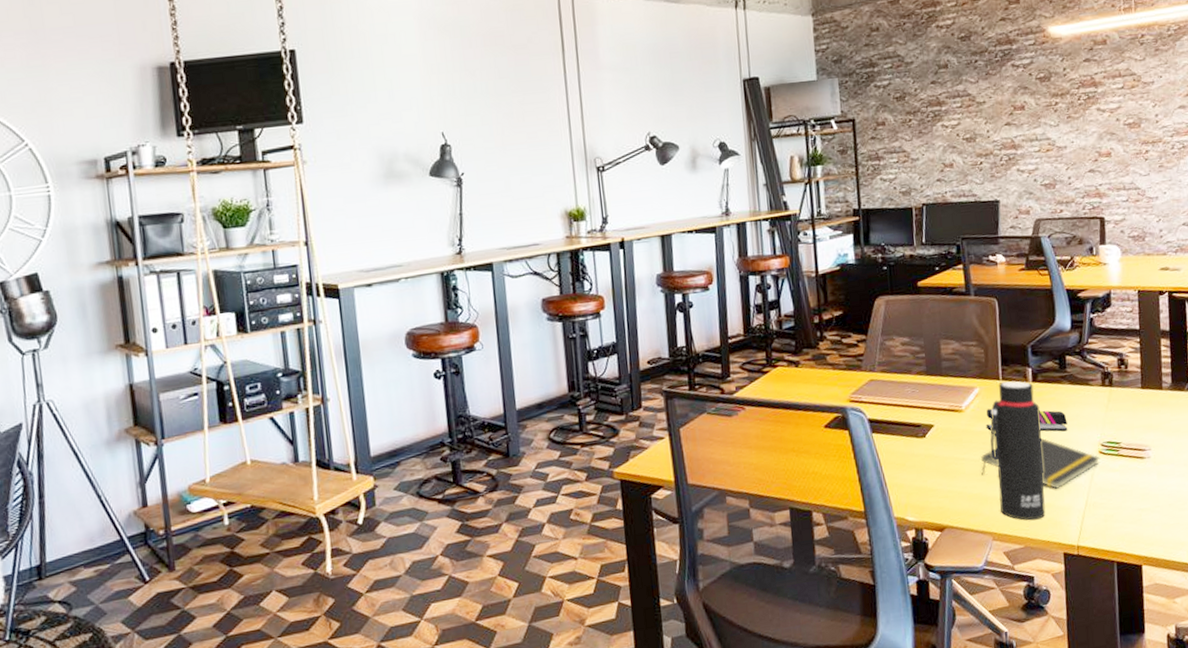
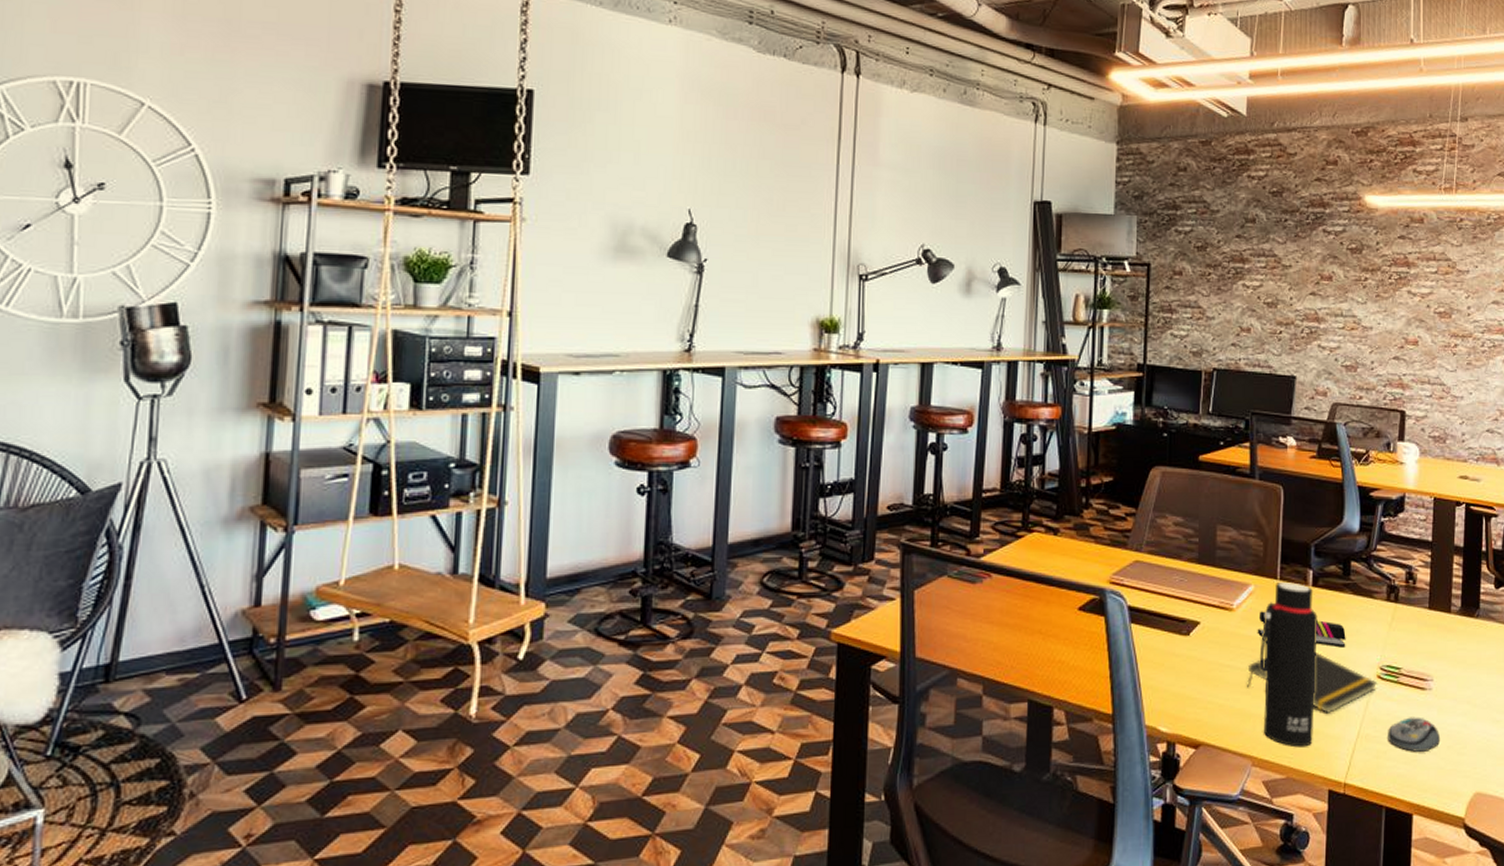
computer mouse: none [1113,482,1163,513] -> present [1388,717,1441,752]

